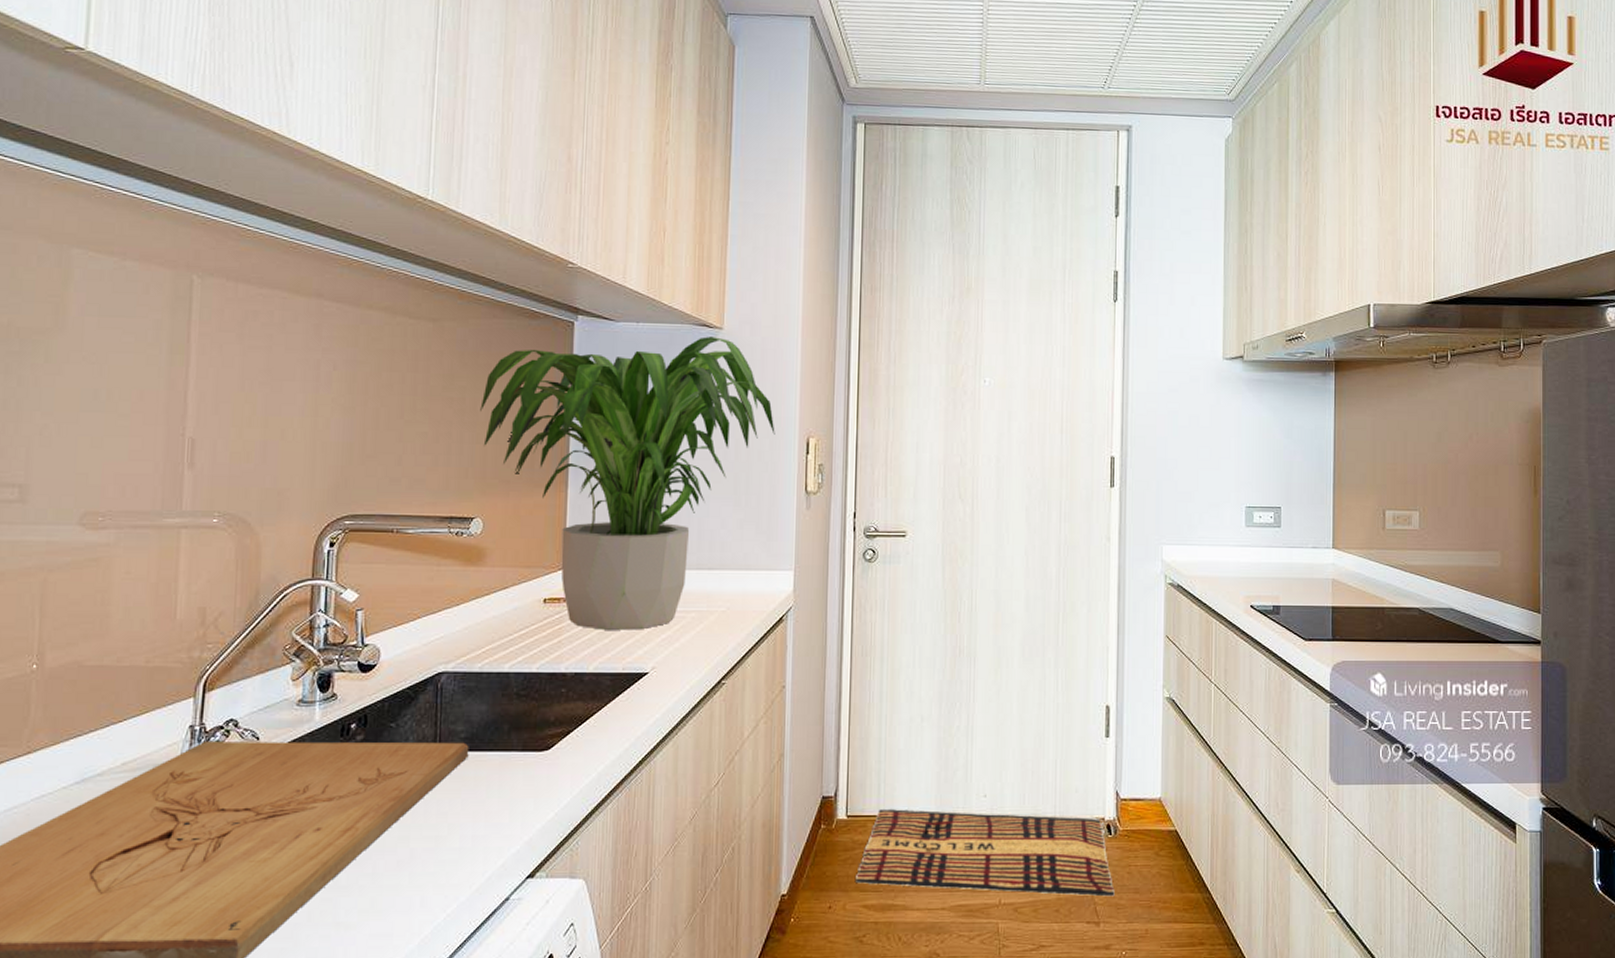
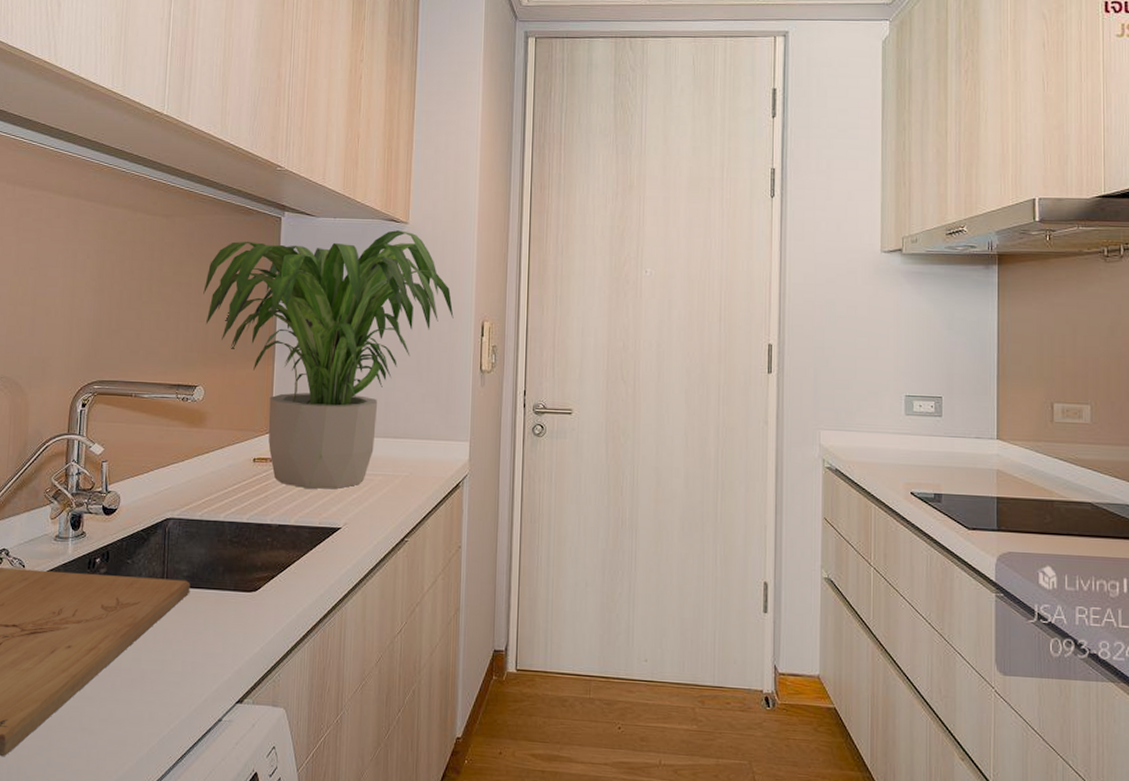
doormat: present [856,808,1115,897] -> none [524,665,773,768]

